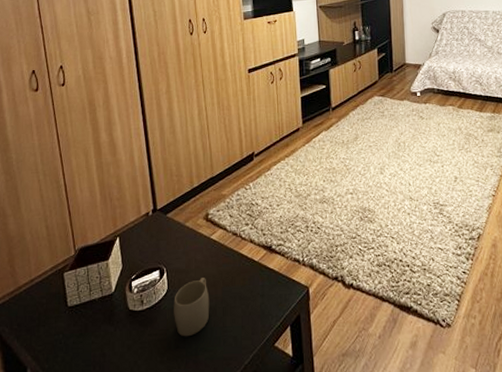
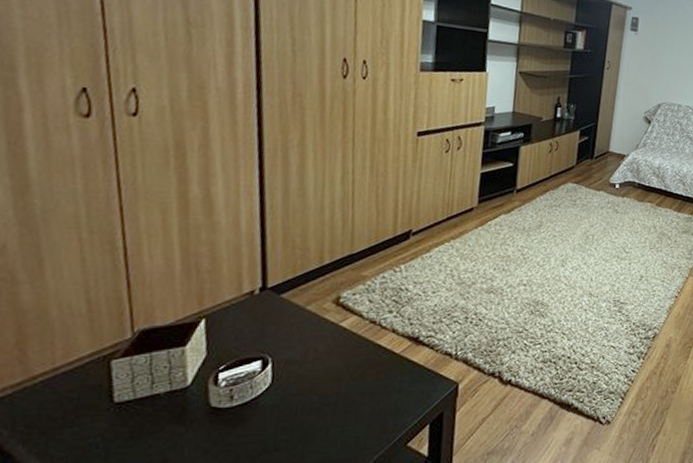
mug: present [174,278,210,337] -> none [276,370,330,438]

